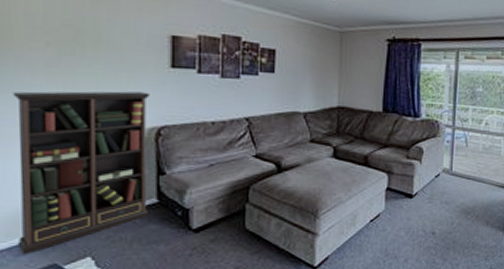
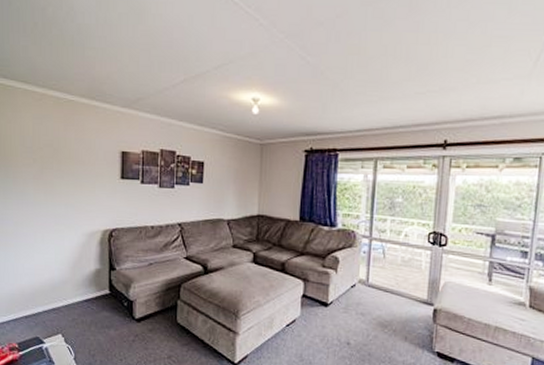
bookcase: present [12,91,150,255] -> none [12,198,105,328]

